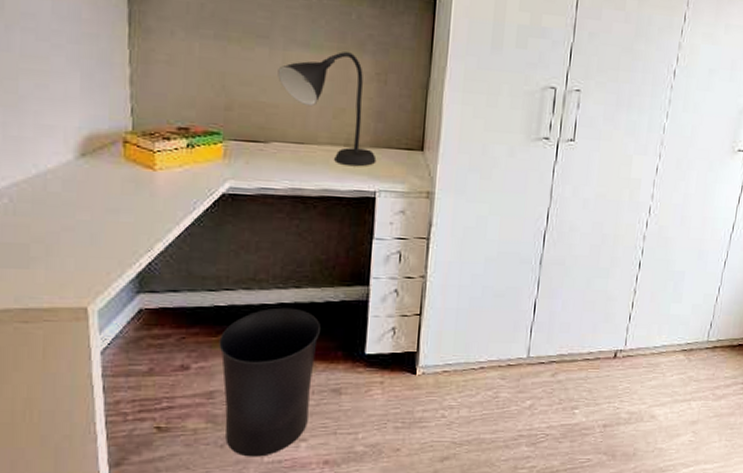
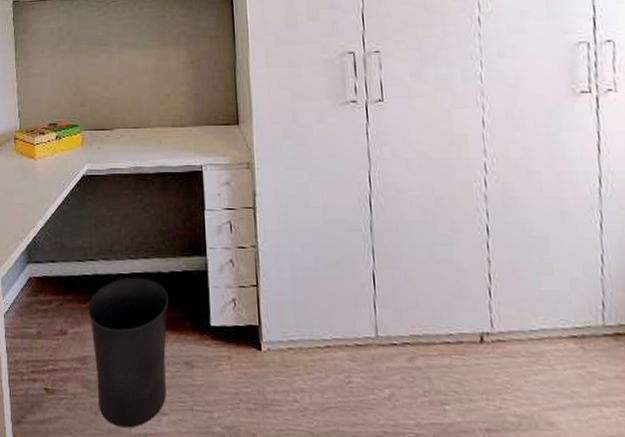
desk lamp: present [278,51,377,167] -> none [116,47,200,144]

